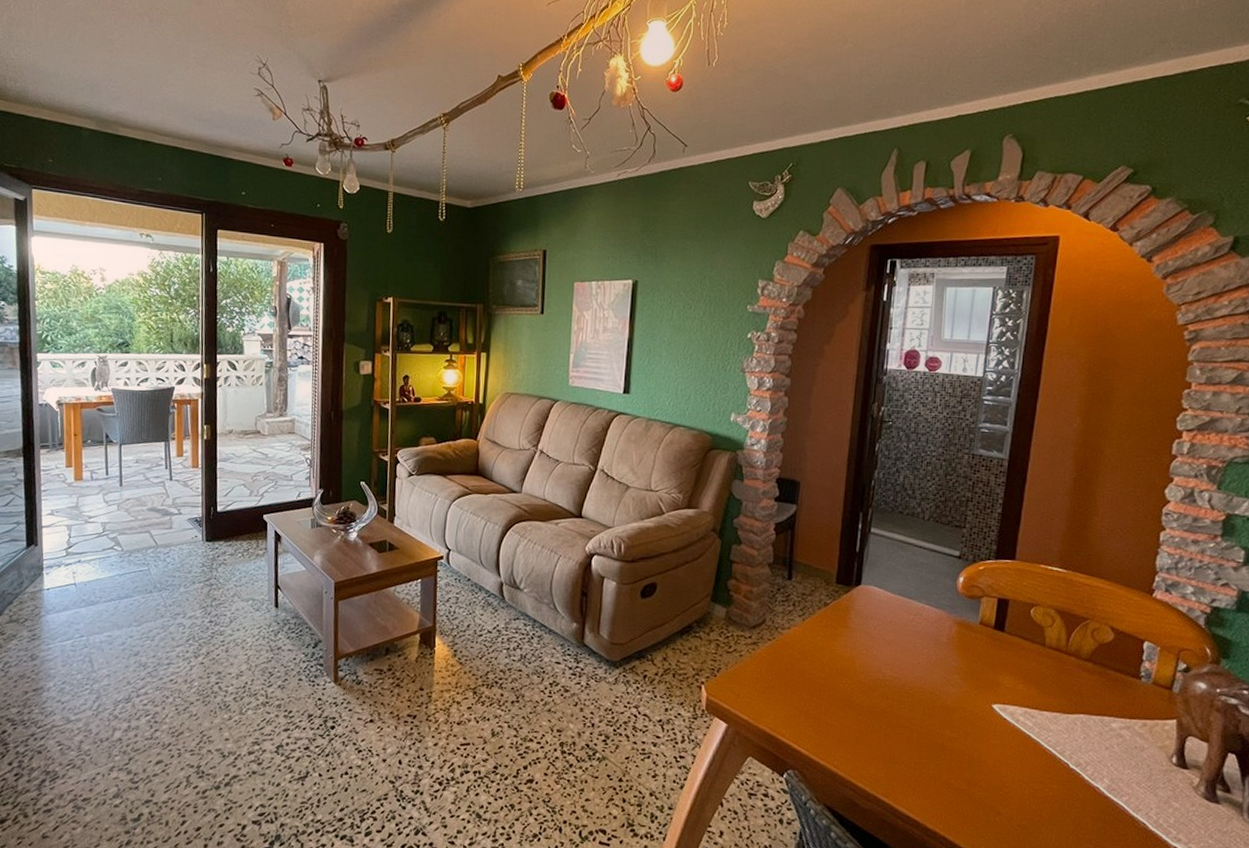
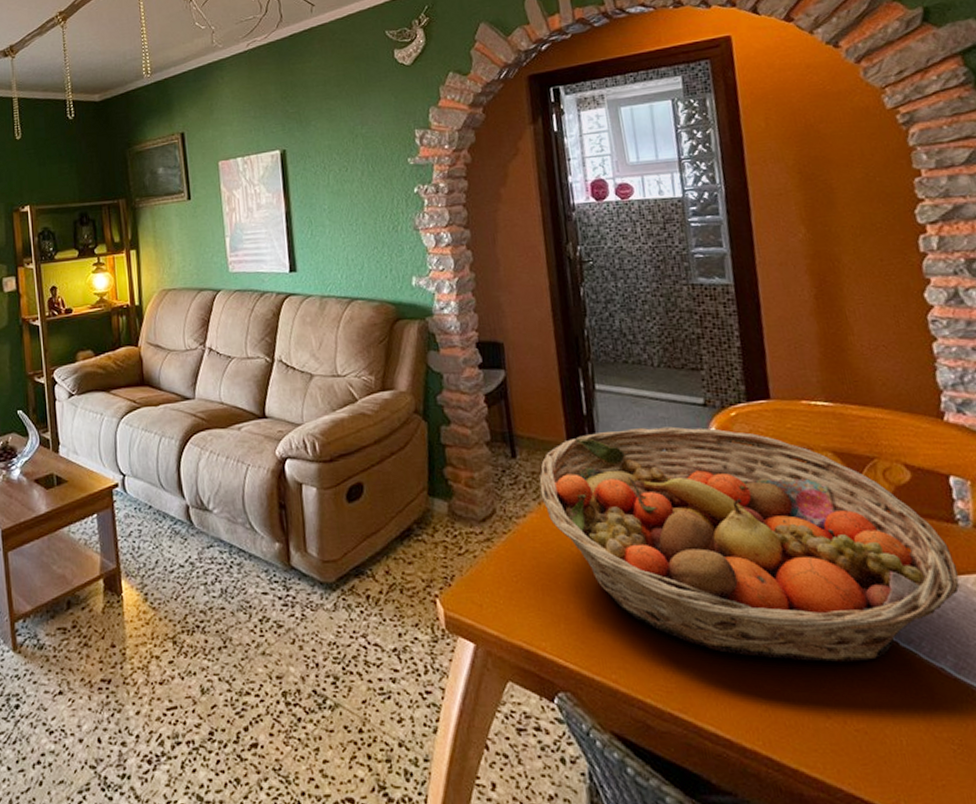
fruit basket: none [806,568,1130,775] -> present [539,426,960,663]

